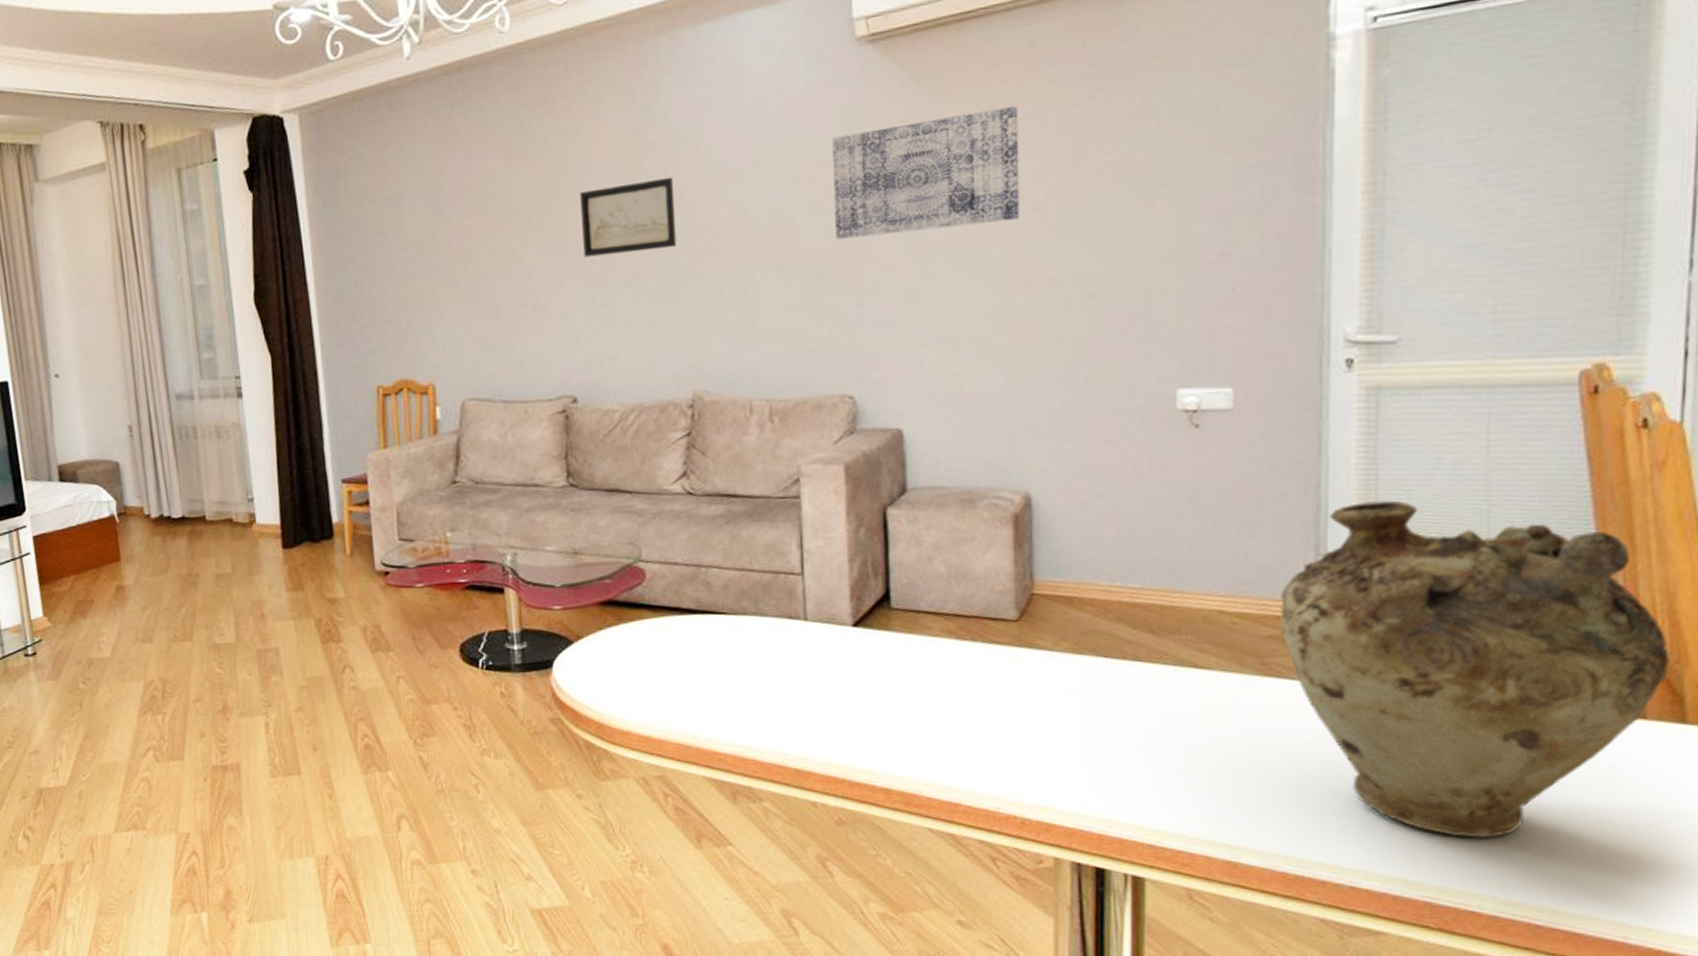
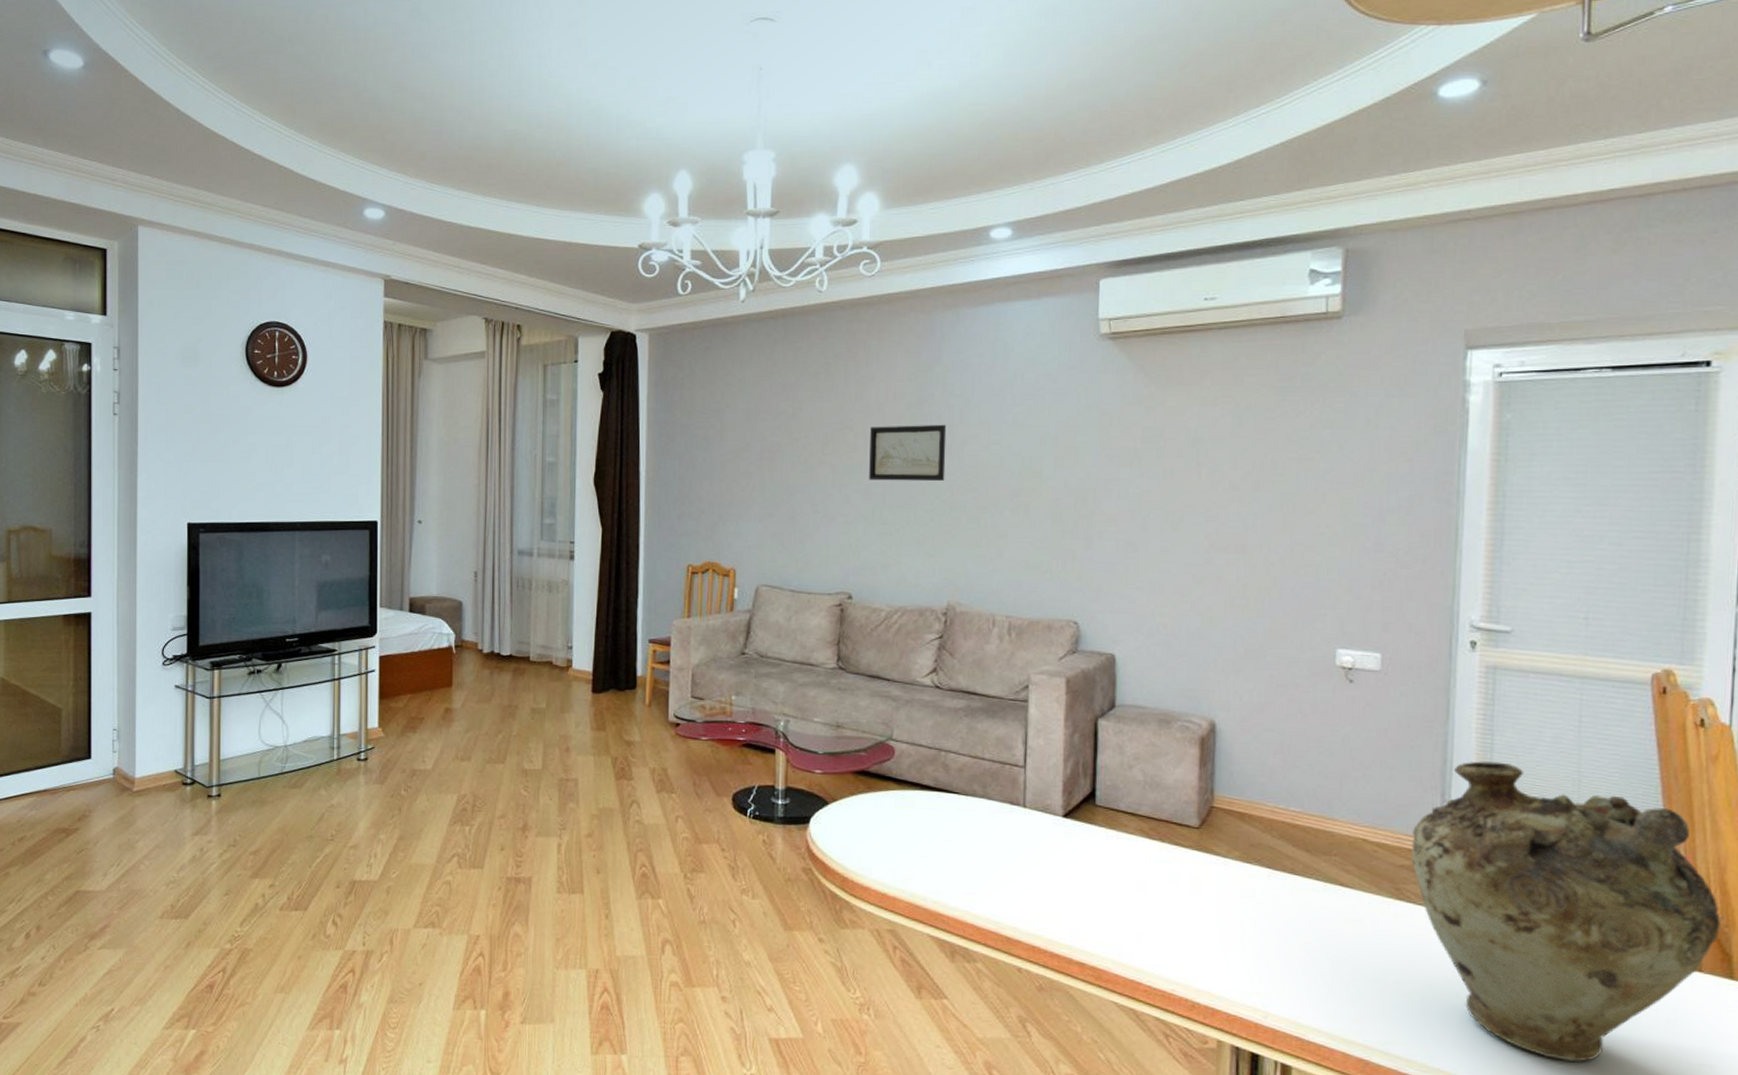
wall art: present [831,105,1020,239] -> none [1072,404,1224,495]

